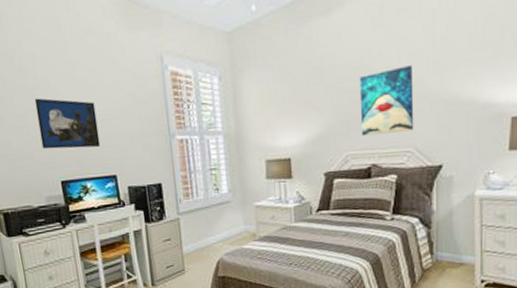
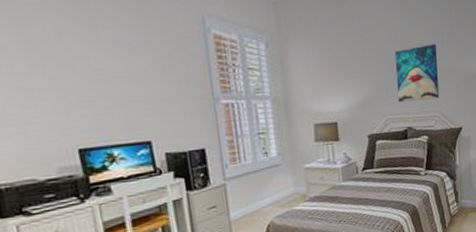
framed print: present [34,98,101,149] -> none [41,54,131,113]

